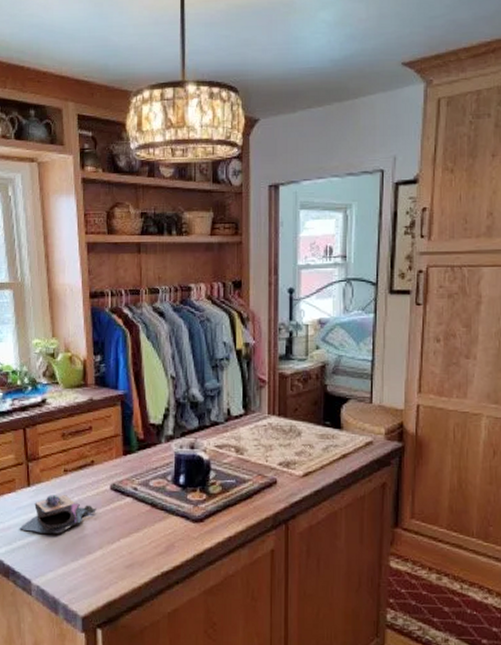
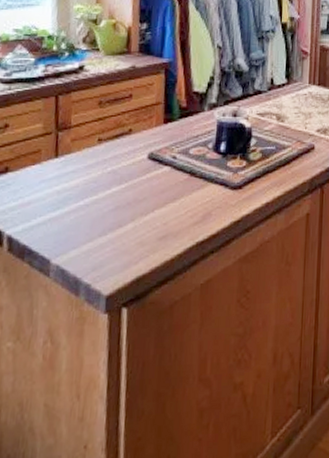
jewelry box: present [19,495,96,534] -> none [41,166,131,208]

